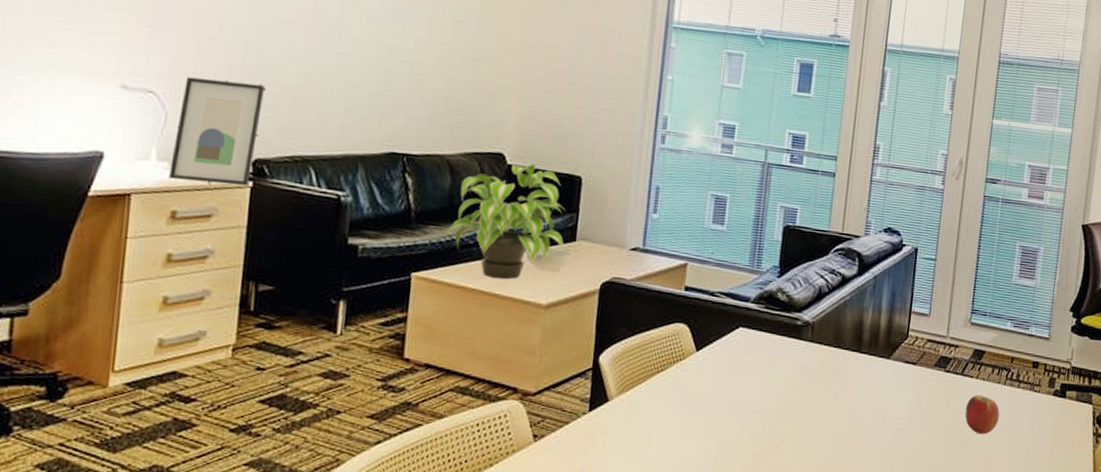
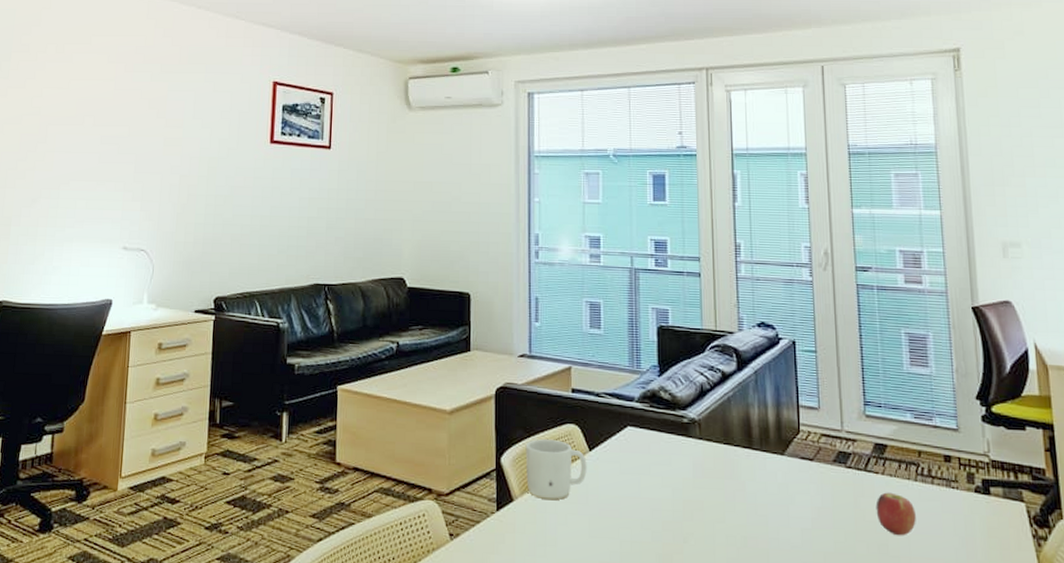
picture frame: present [169,77,266,186] -> none [156,236,221,320]
plant: present [446,163,565,279] -> none [363,284,461,388]
bowl: present [524,248,573,272] -> none [428,358,469,380]
mug: none [624,337,693,401] -> present [525,438,587,501]

